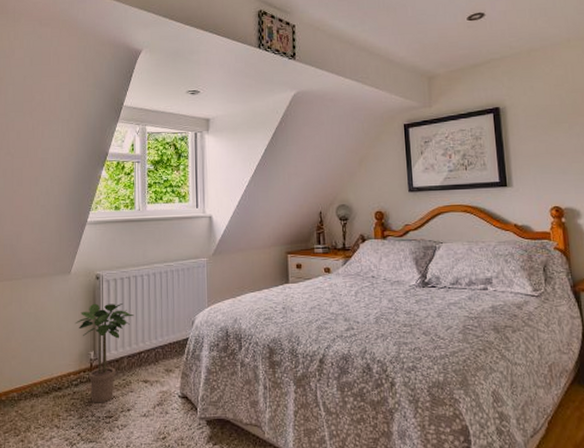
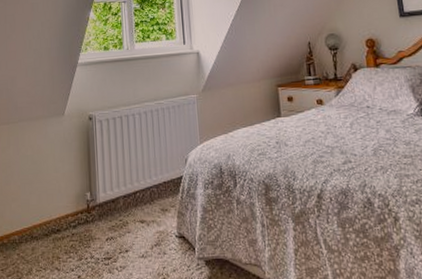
potted plant: present [75,303,134,403] -> none [70,143,128,245]

